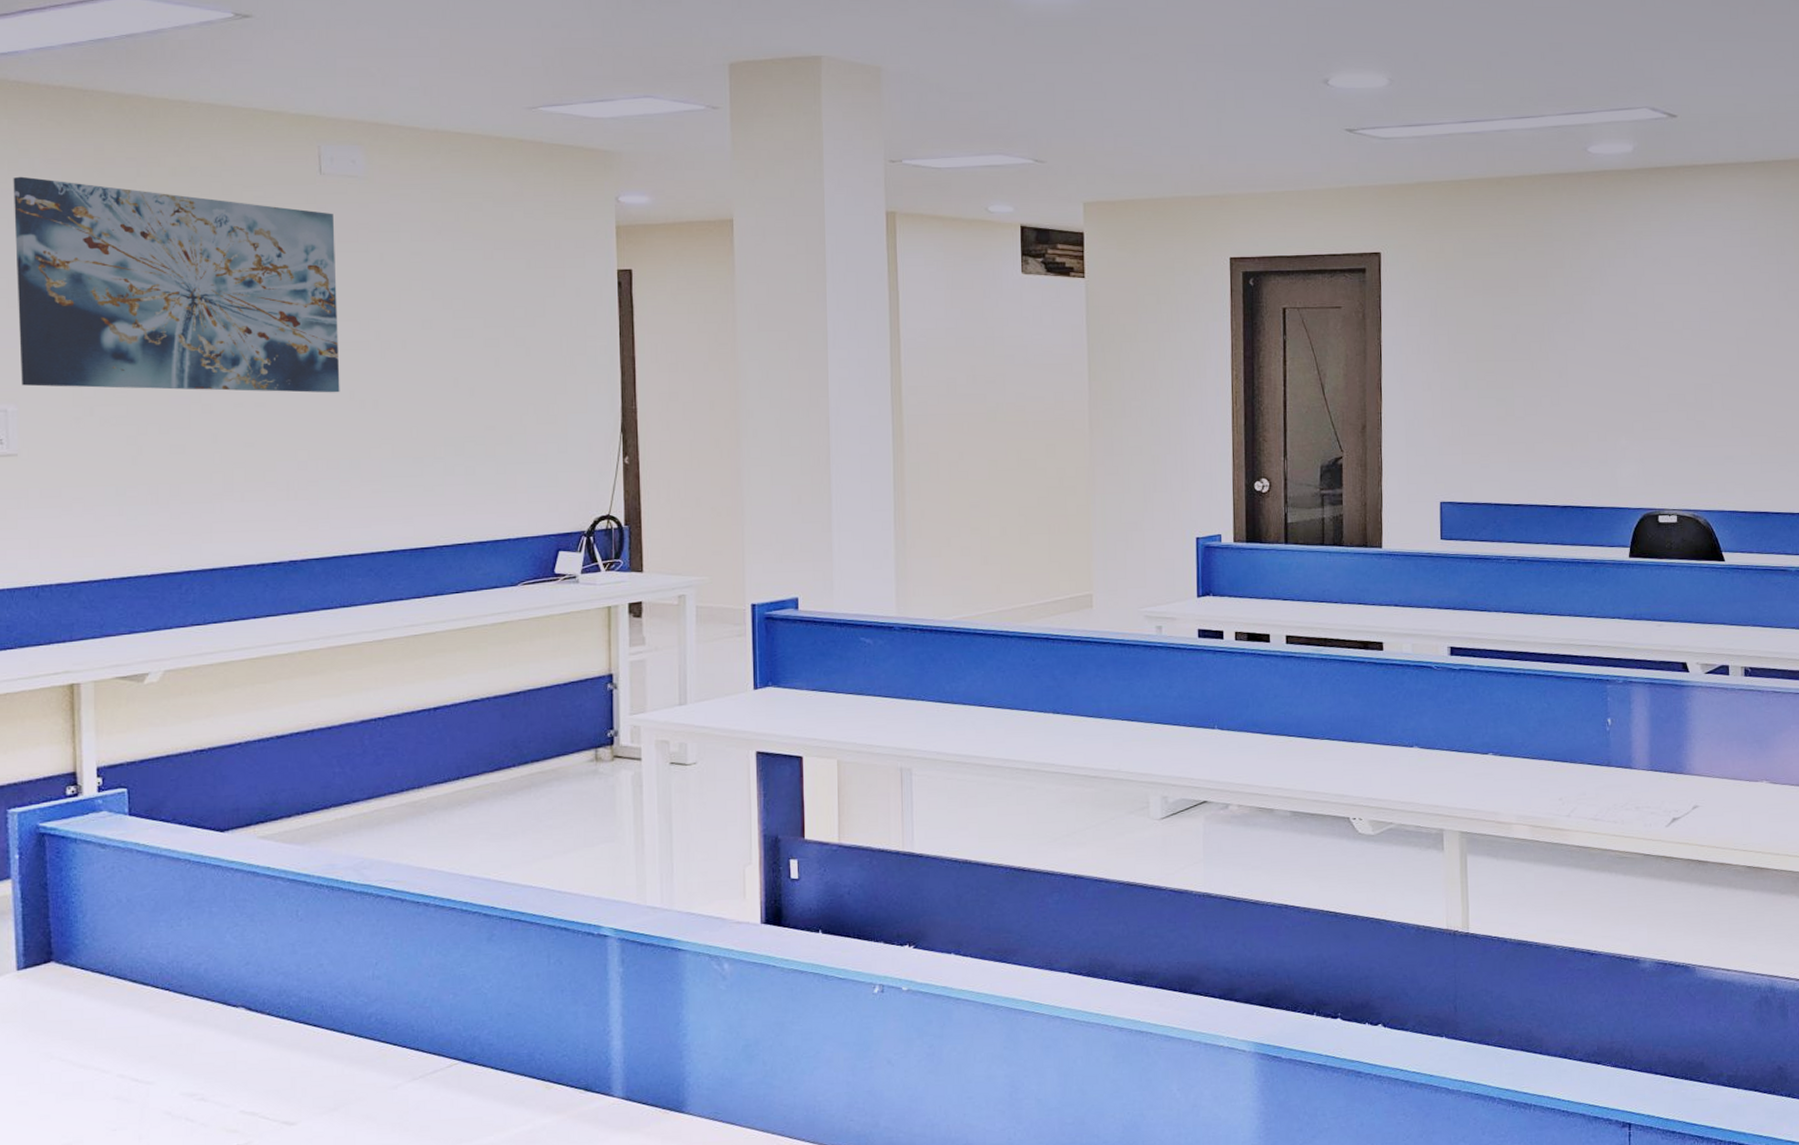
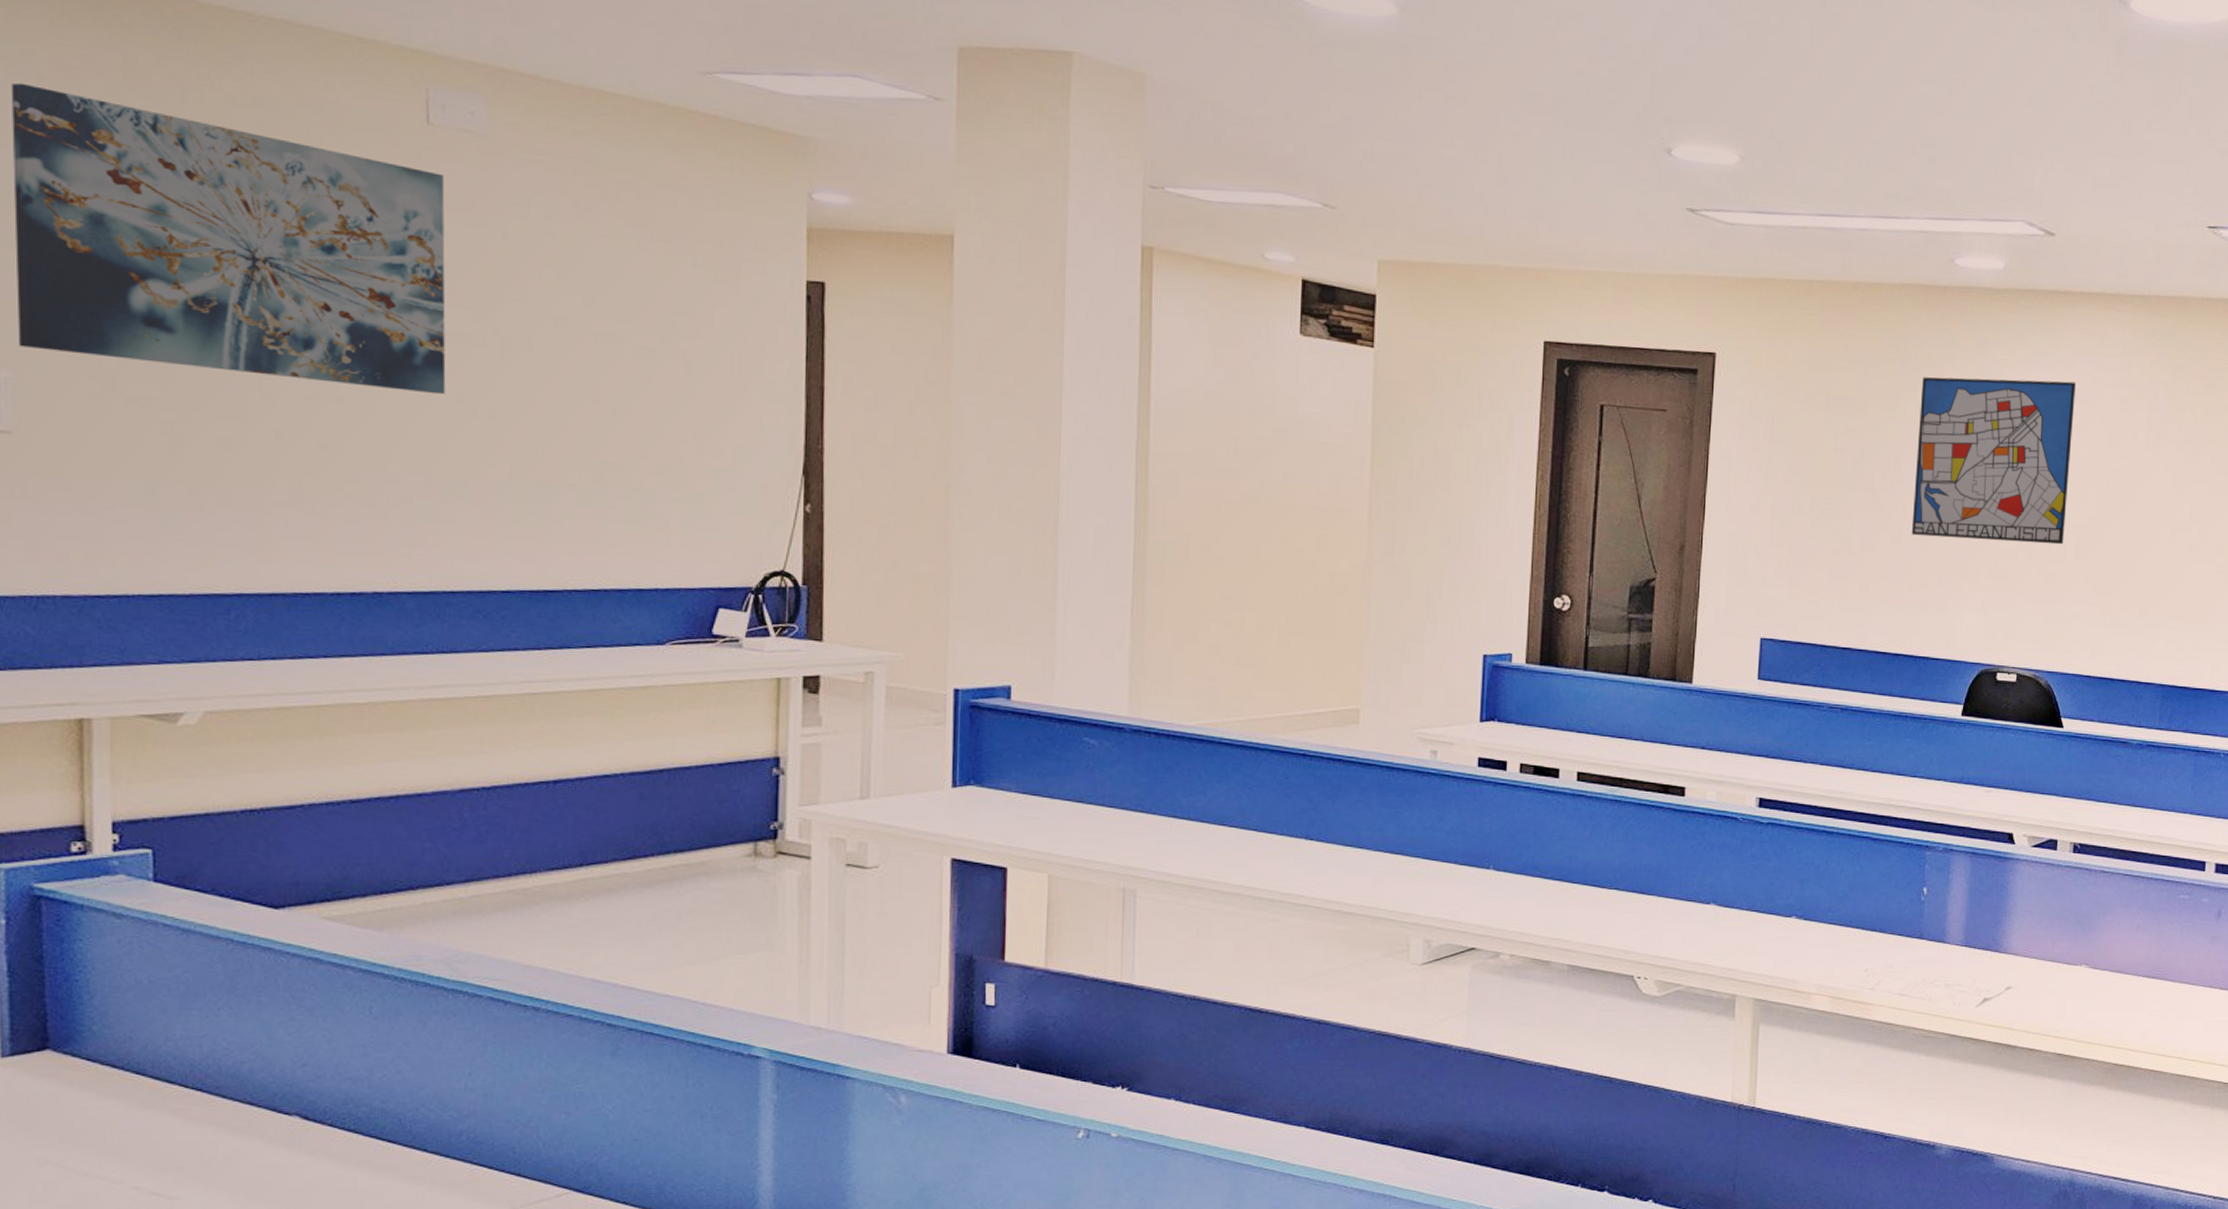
wall art: none [1567,246,1710,398] -> present [1911,377,2076,545]

